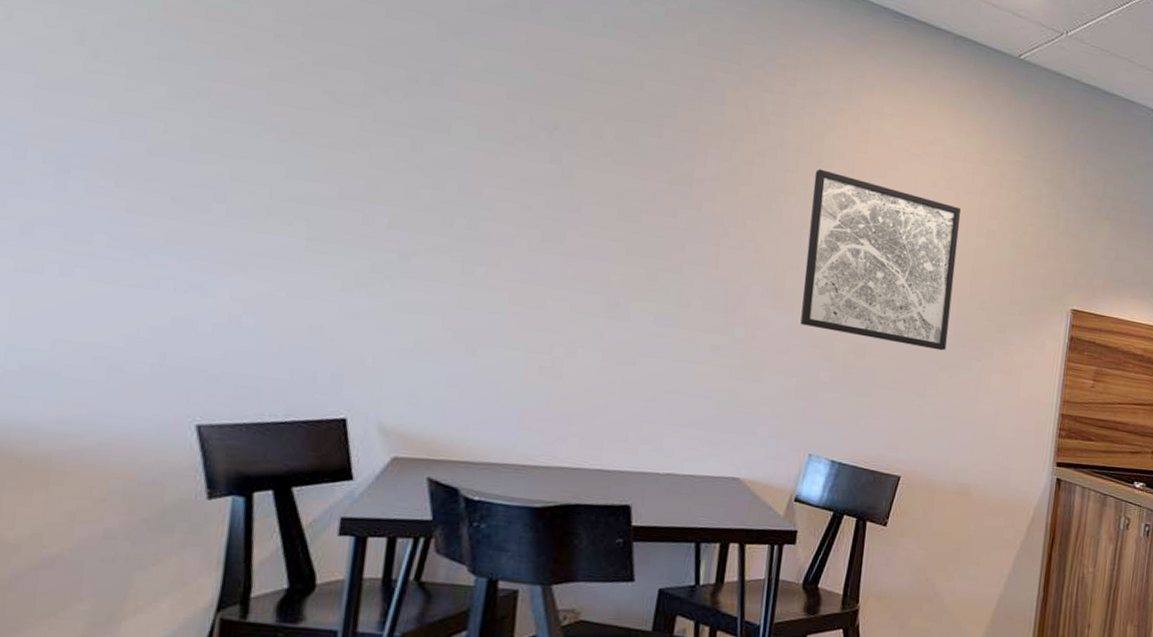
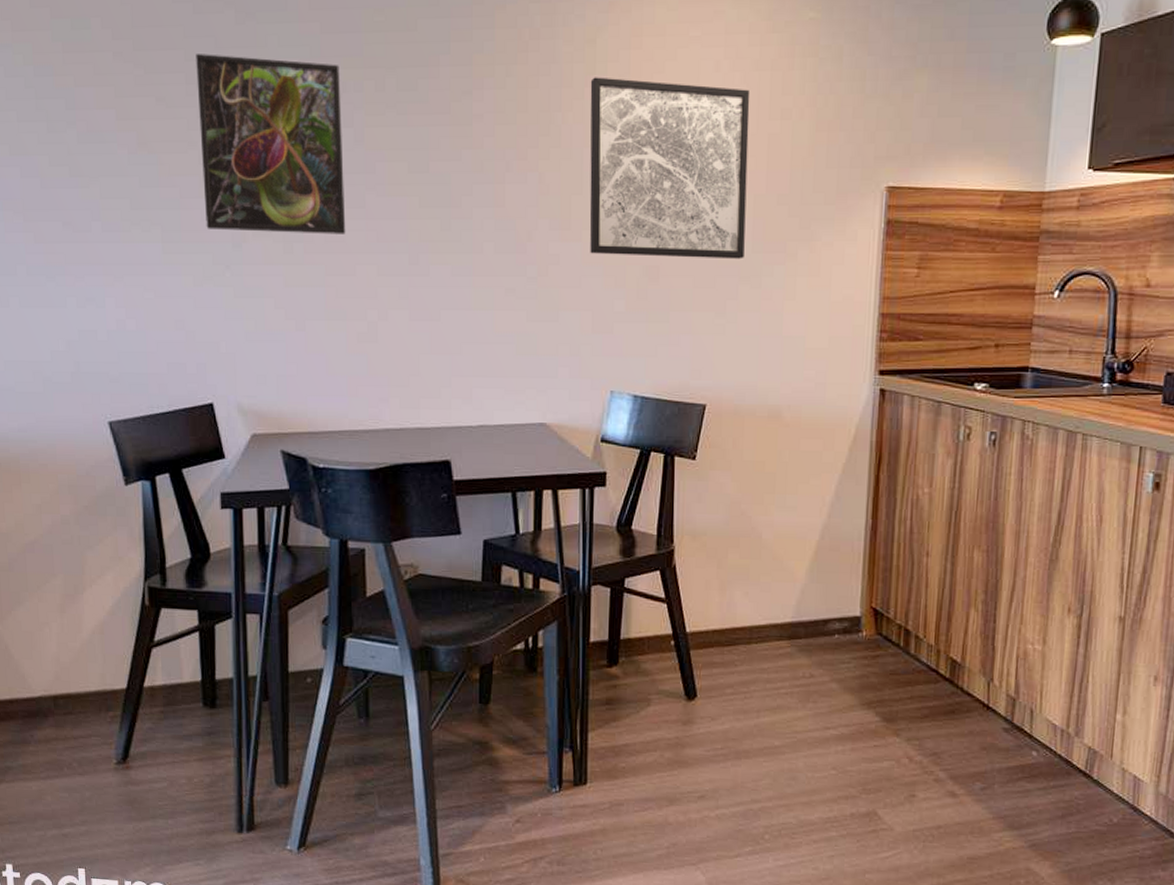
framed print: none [367,57,553,266] -> present [196,54,346,234]

